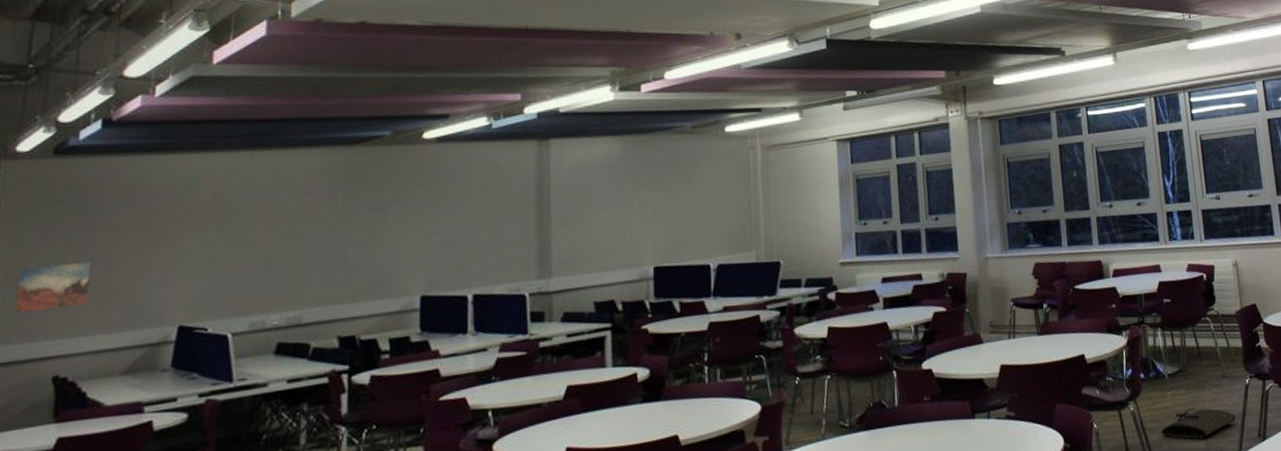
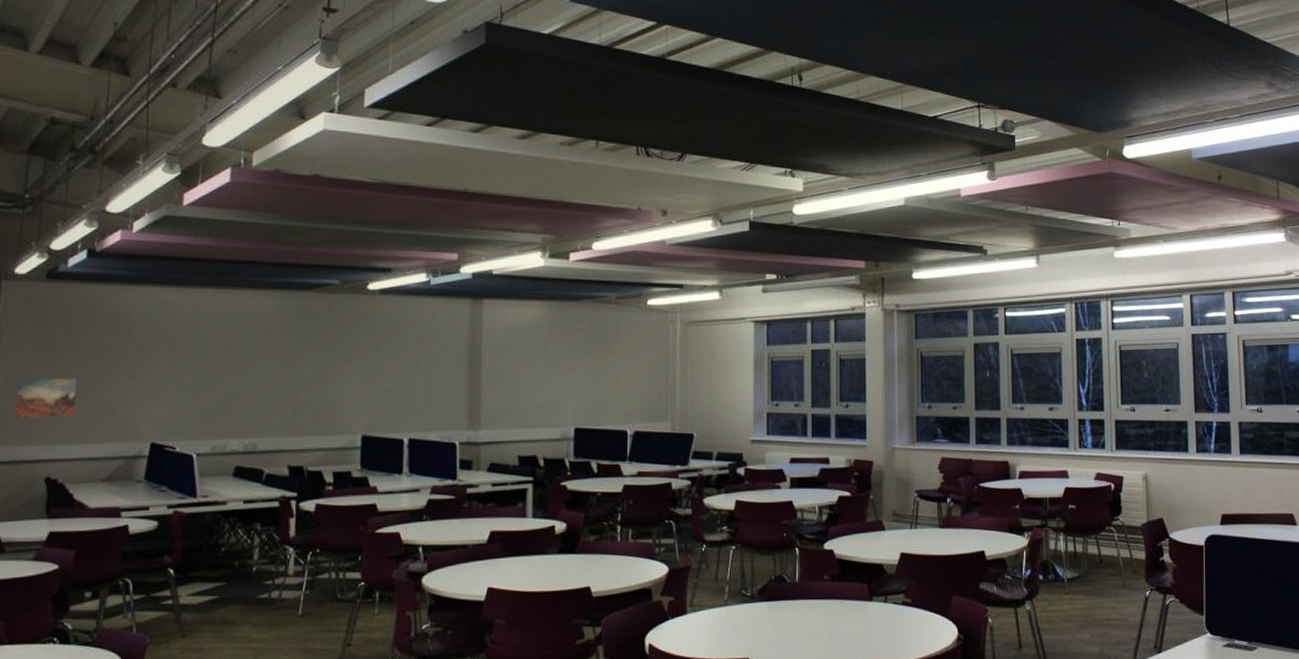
tool roll: present [1161,407,1237,440] -> none [1055,613,1134,645]

